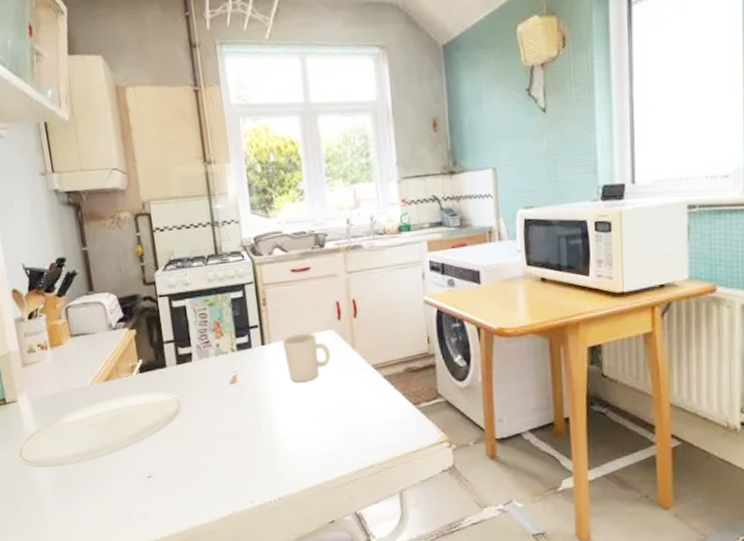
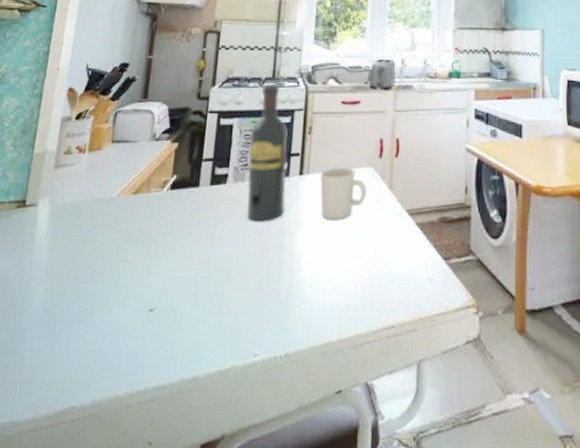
plate: present [15,391,183,467] -> none [16,211,207,286]
wine bottle: none [204,260,255,392] -> present [246,83,288,221]
toaster: none [315,220,343,254] -> present [369,58,396,90]

